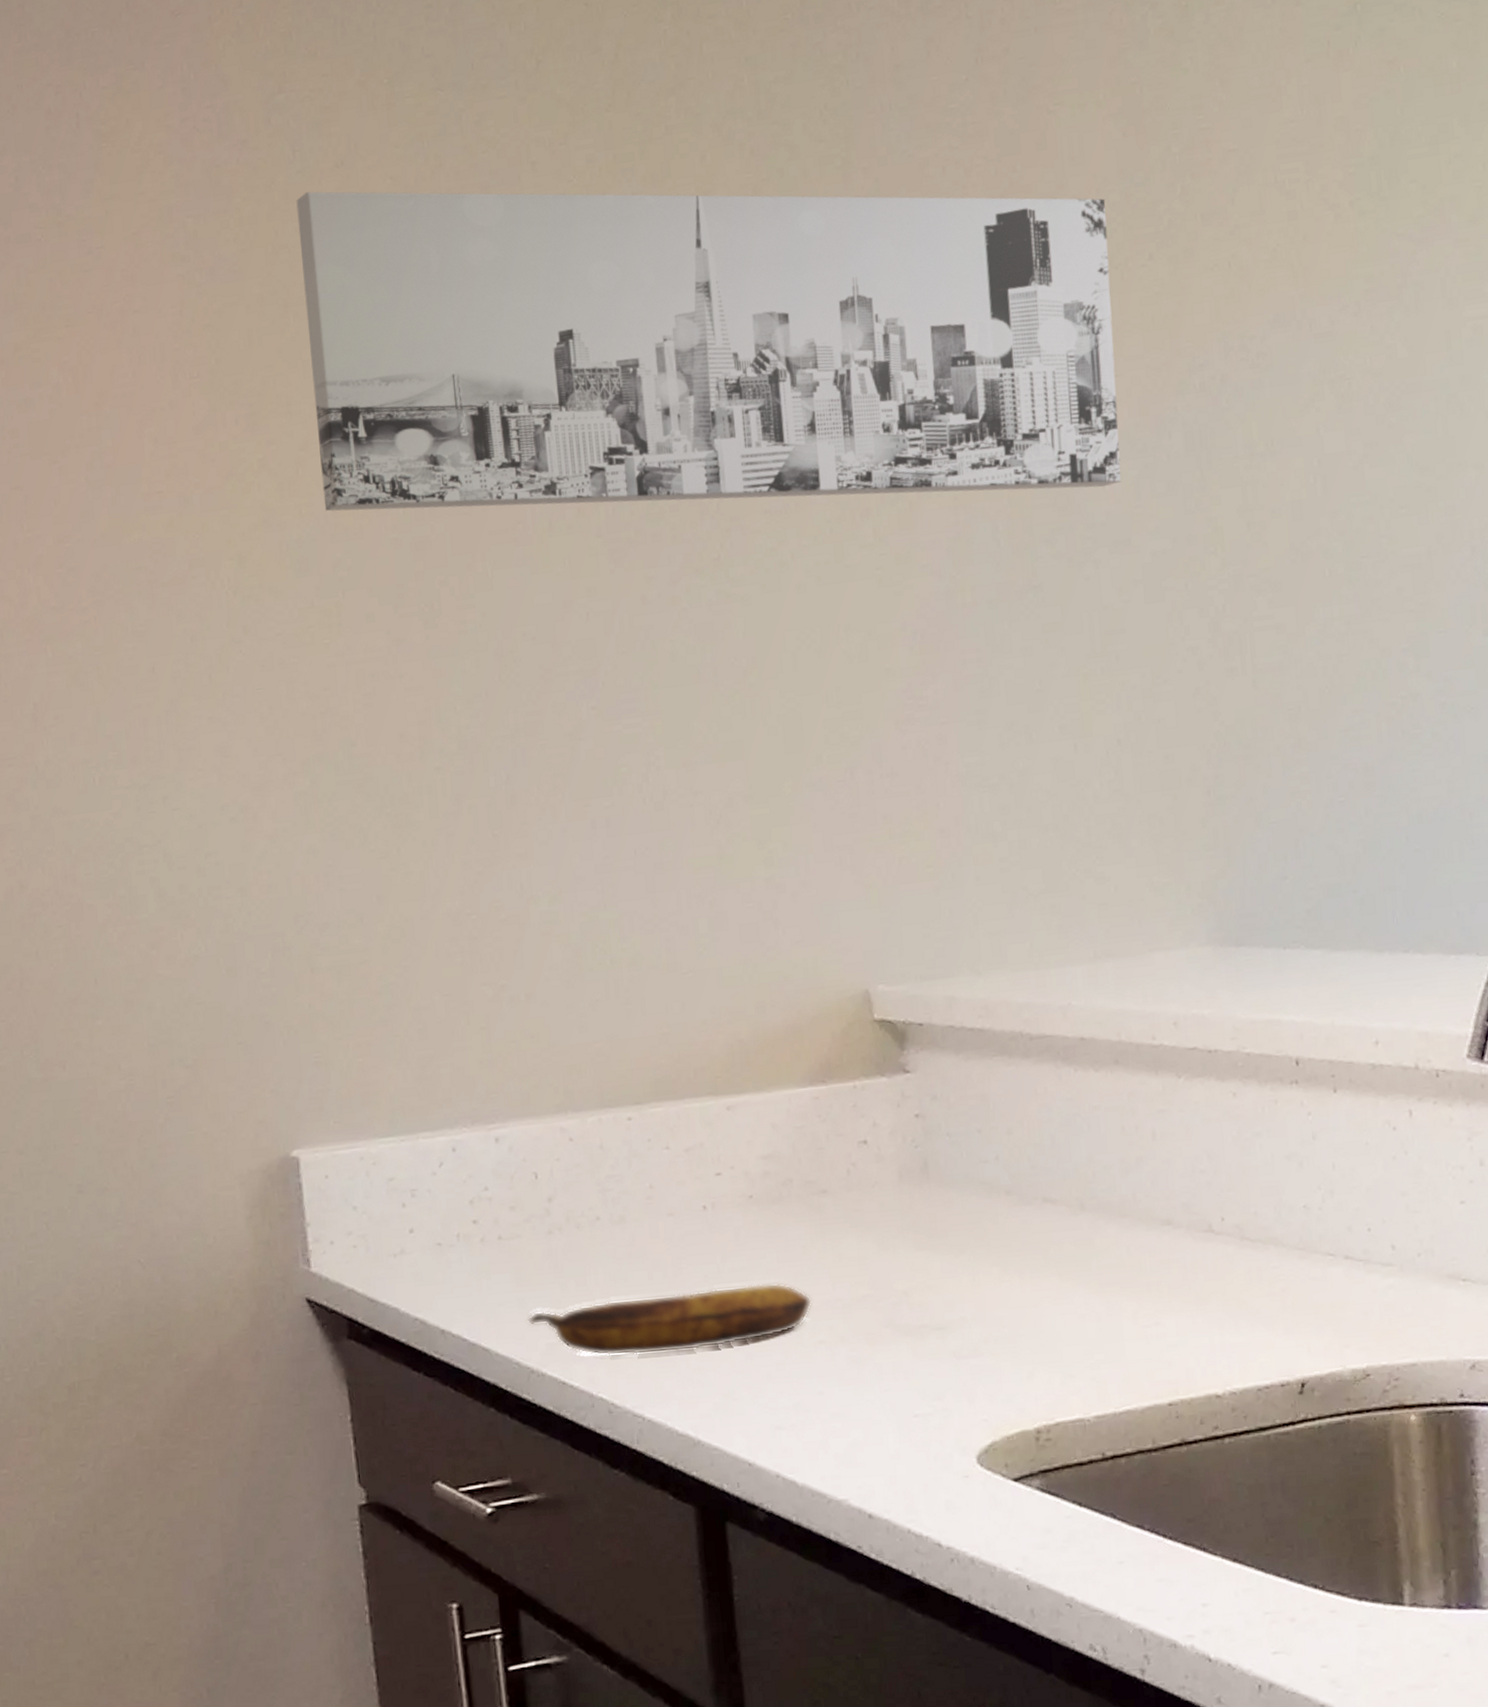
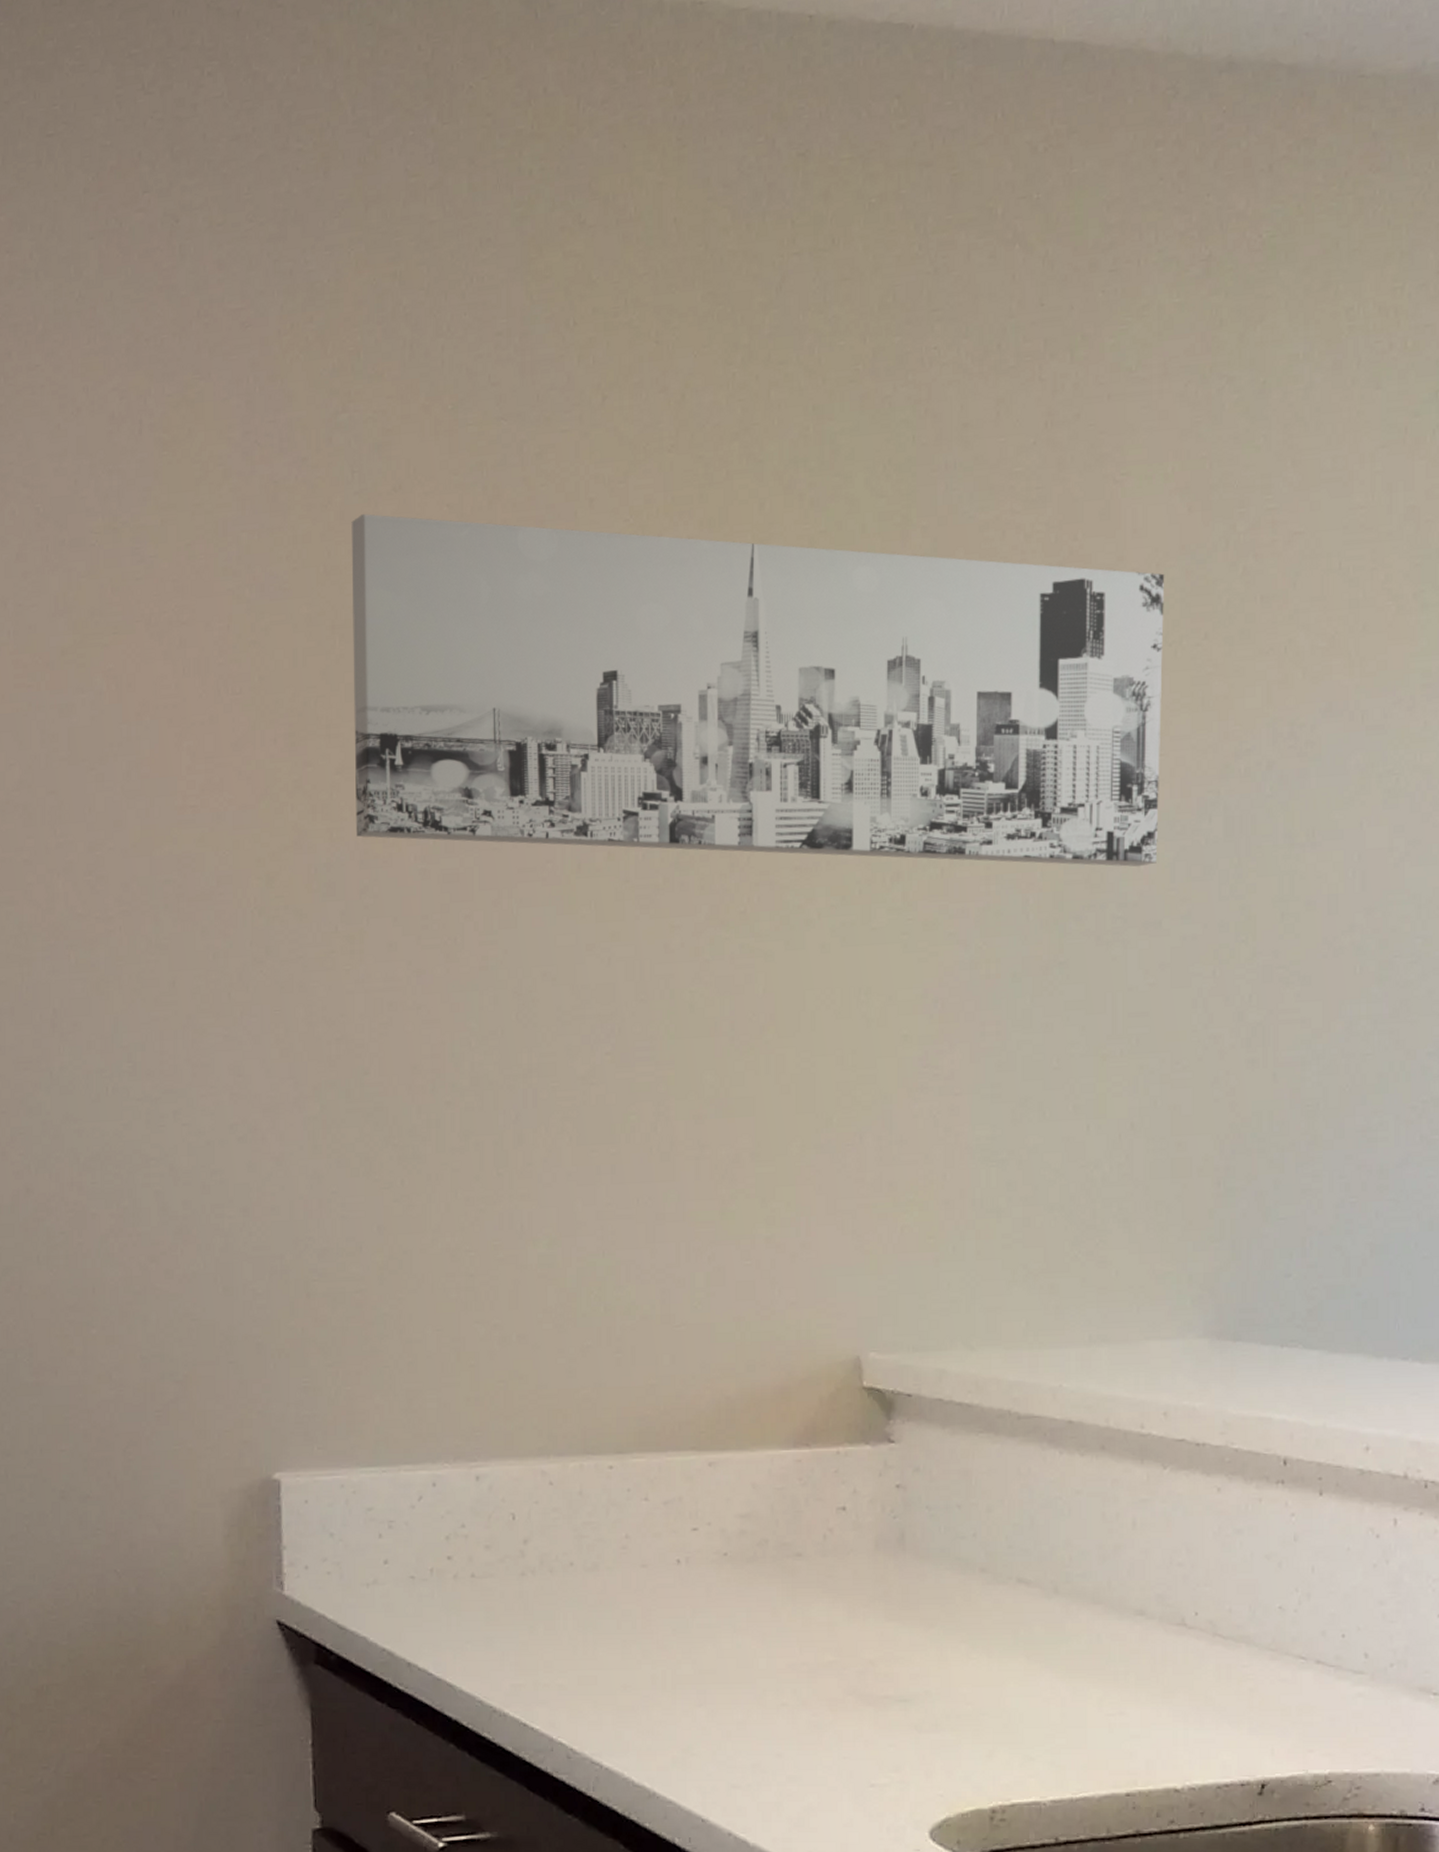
banana: present [527,1282,812,1356] -> none [494,1642,778,1703]

